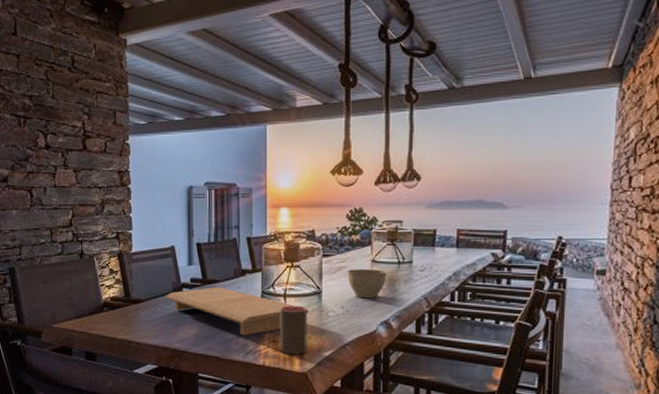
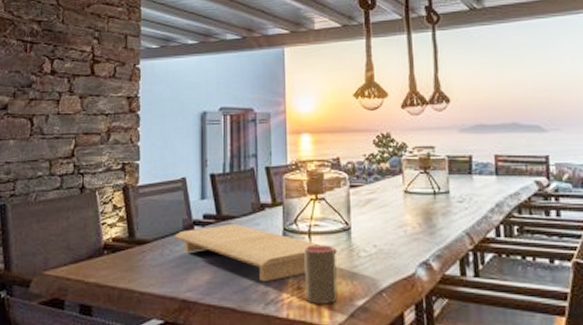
planter bowl: present [347,269,387,298] -> none [378,201,422,234]

